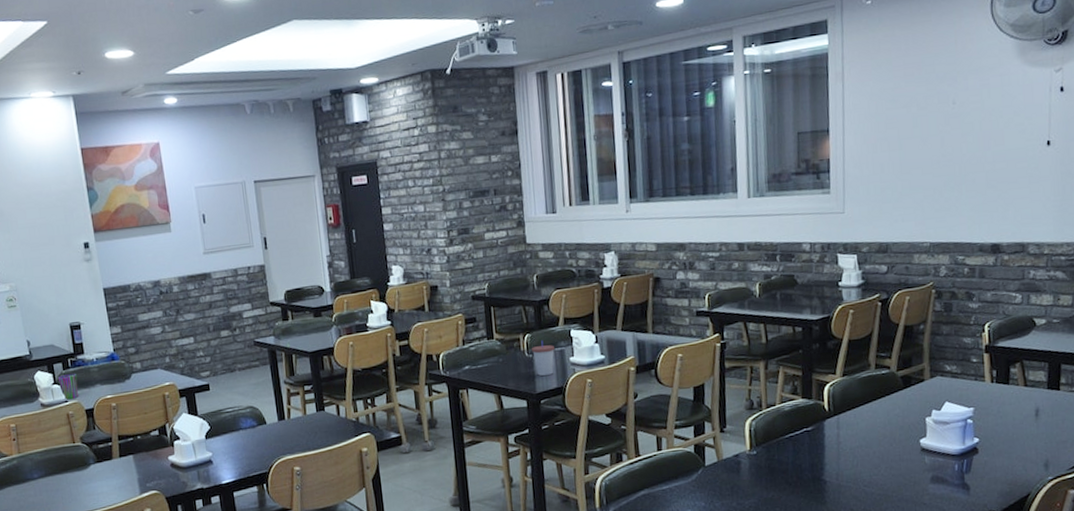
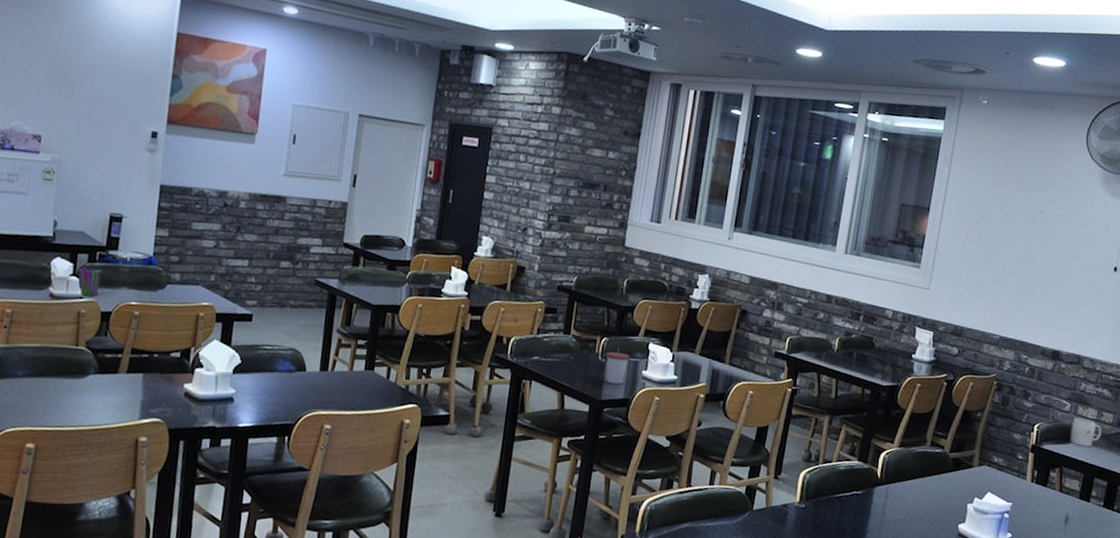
mug: none [1026,306,1062,336] -> present [1070,418,1102,447]

